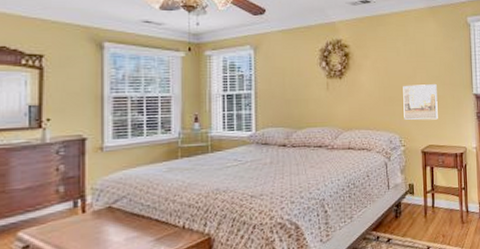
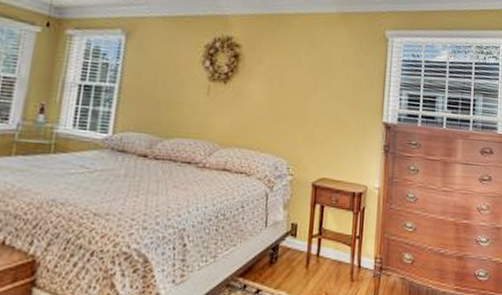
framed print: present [403,84,438,120] -> none [296,102,340,148]

